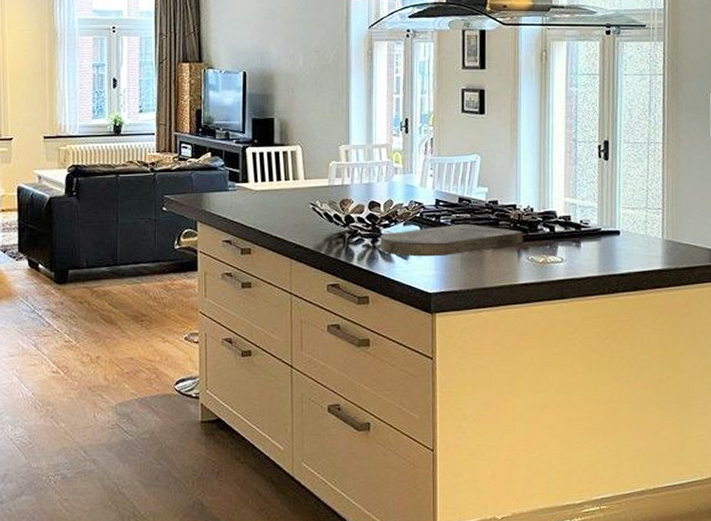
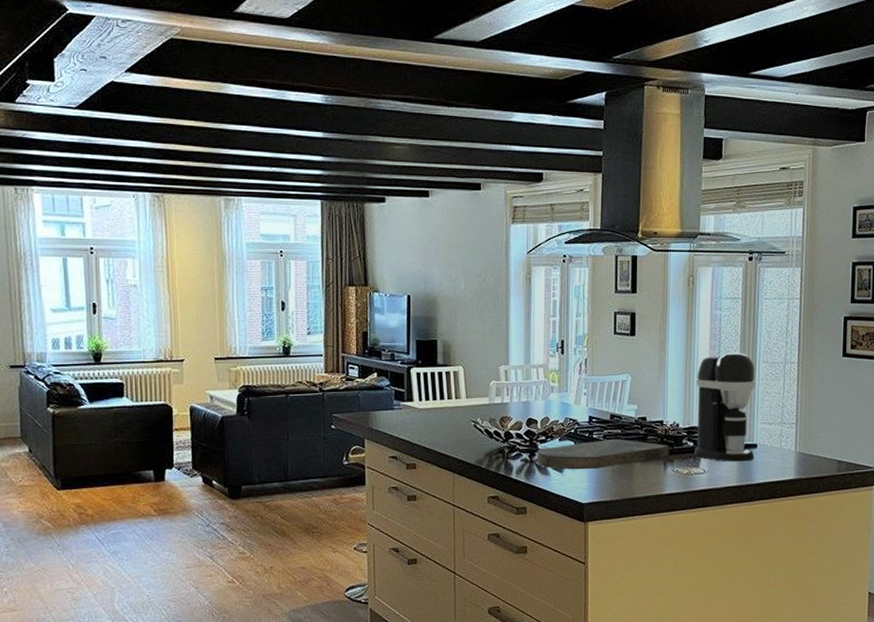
coffee maker: none [550,131,617,250] -> present [693,352,755,462]

